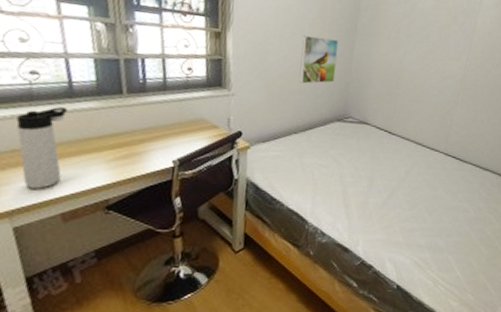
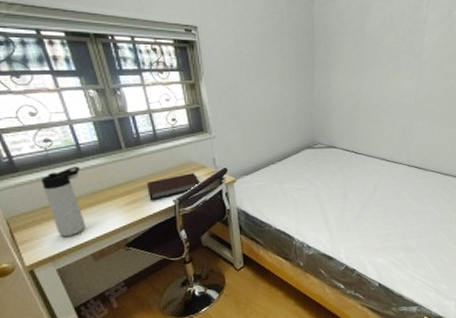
notebook: none [144,132,209,158] -> present [147,173,201,200]
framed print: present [299,35,339,84] -> none [266,75,301,119]

